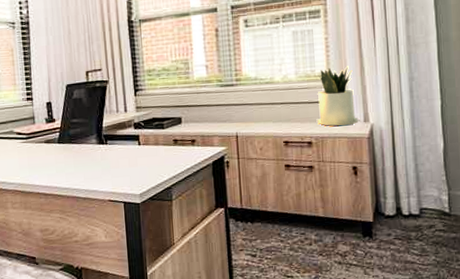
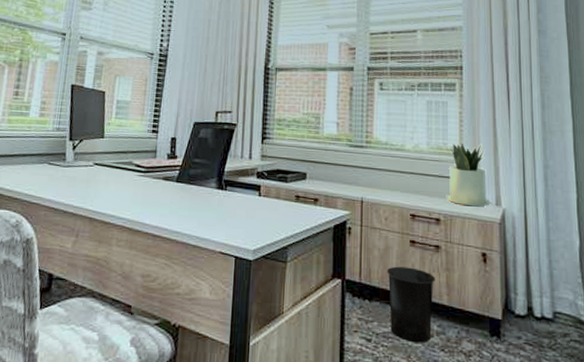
waste bin: none [266,188,311,252] -> present [387,266,435,343]

